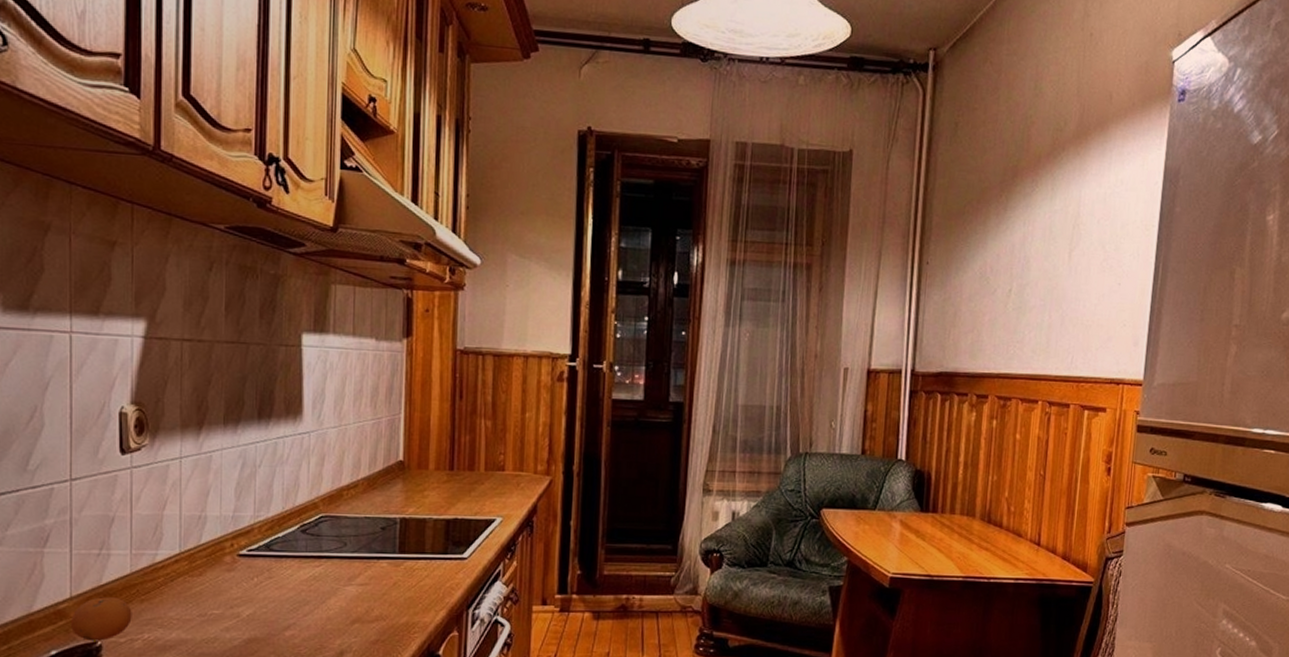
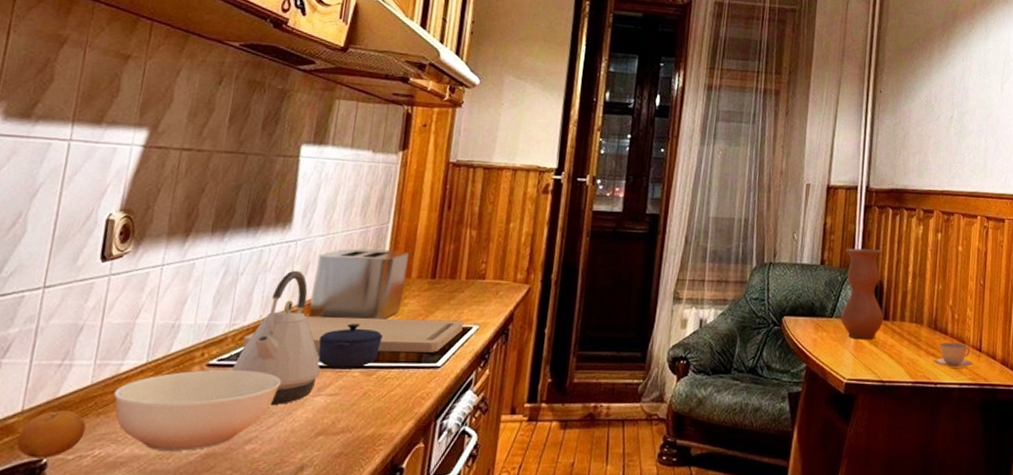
bowl: none [154,559,312,636] -> present [114,369,282,451]
kettle: none [261,462,349,595] -> present [231,270,321,406]
cutting board: none [268,508,487,544] -> present [241,316,464,353]
toaster: none [329,440,425,512] -> present [307,248,410,320]
cooking pot: none [343,515,406,560] -> present [318,323,383,369]
vase: none [884,437,932,533] -> present [840,248,884,340]
teacup: none [986,535,1031,563] -> present [933,342,973,368]

